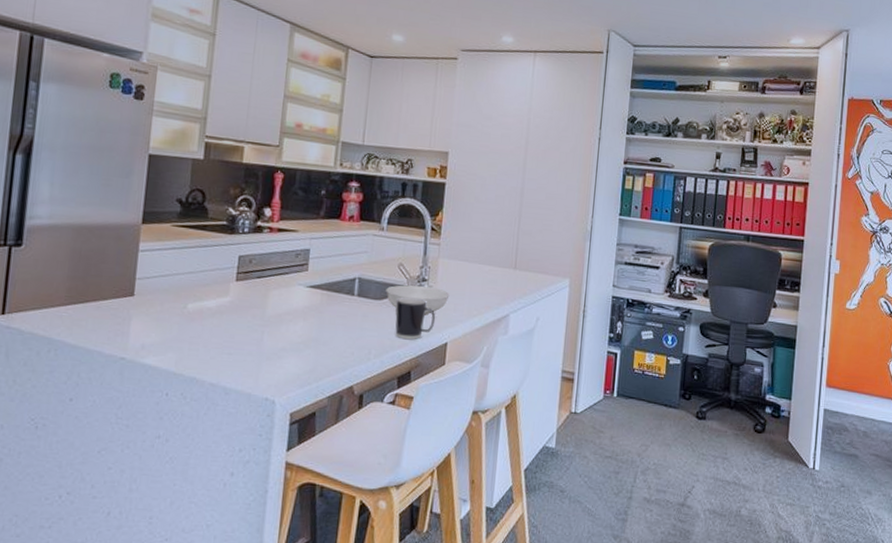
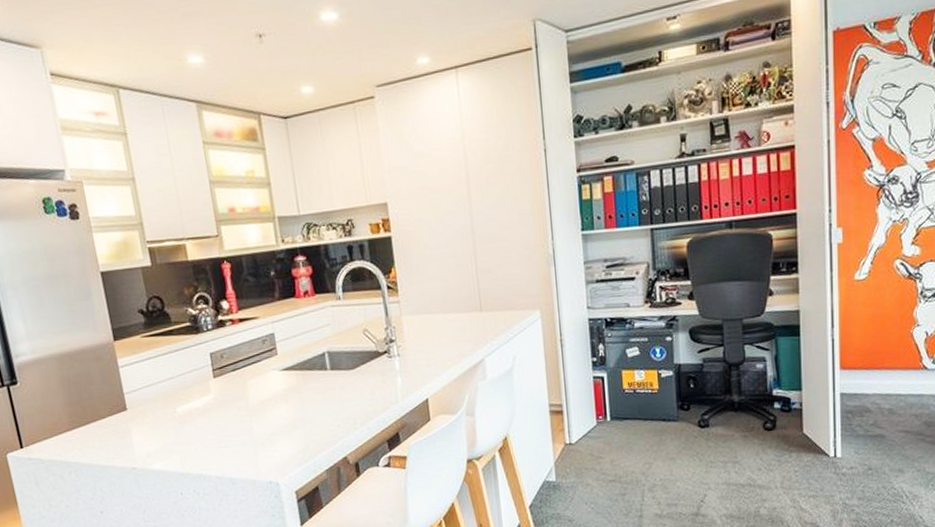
bowl: present [386,285,450,315] -> none [356,346,420,376]
mug: present [395,297,436,339] -> none [368,360,412,403]

